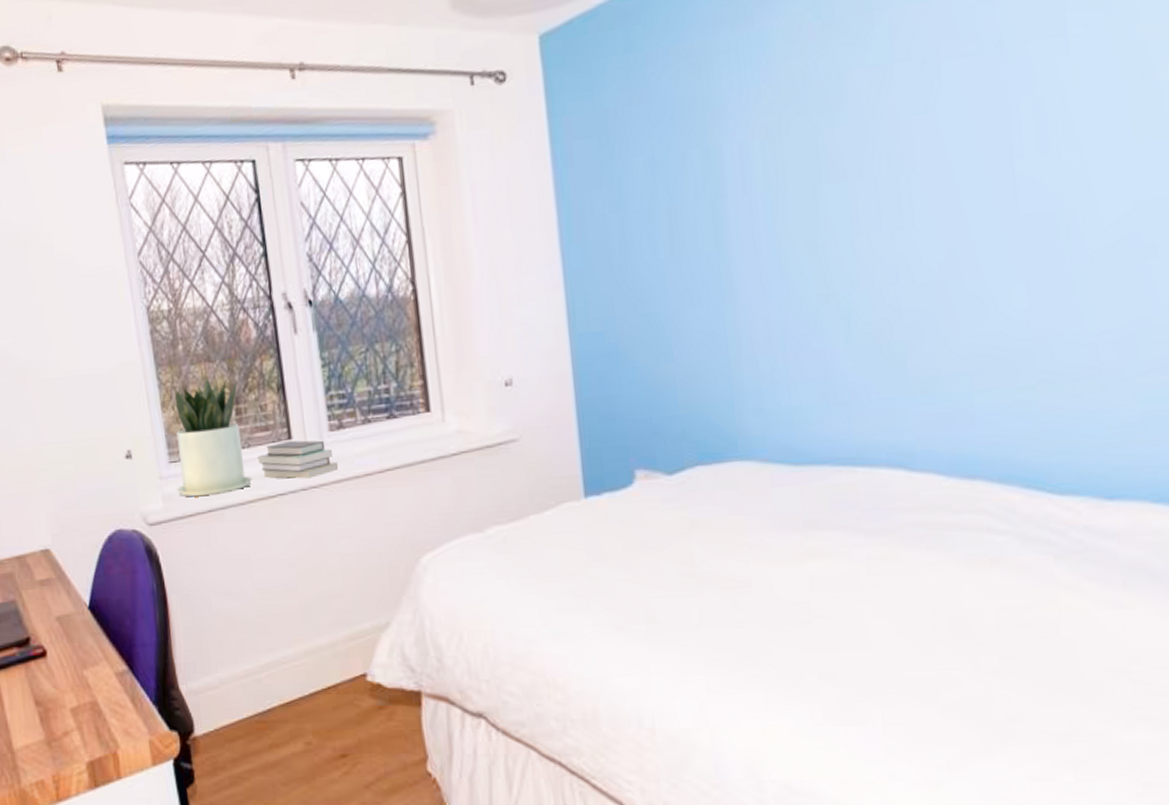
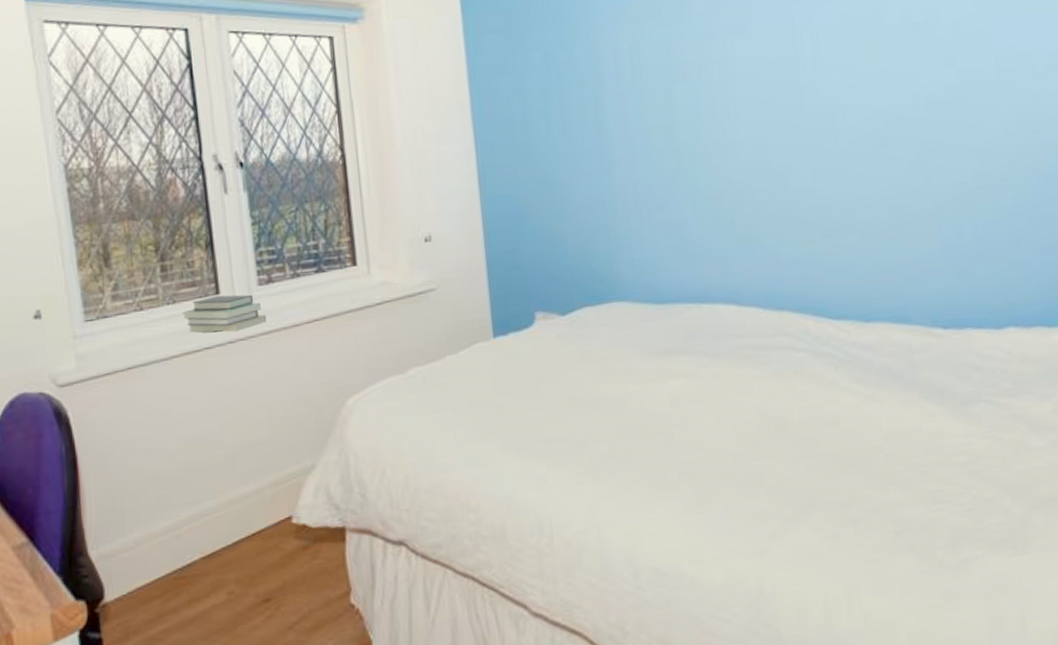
planter: present [174,378,253,497] -> none [92,236,177,356]

